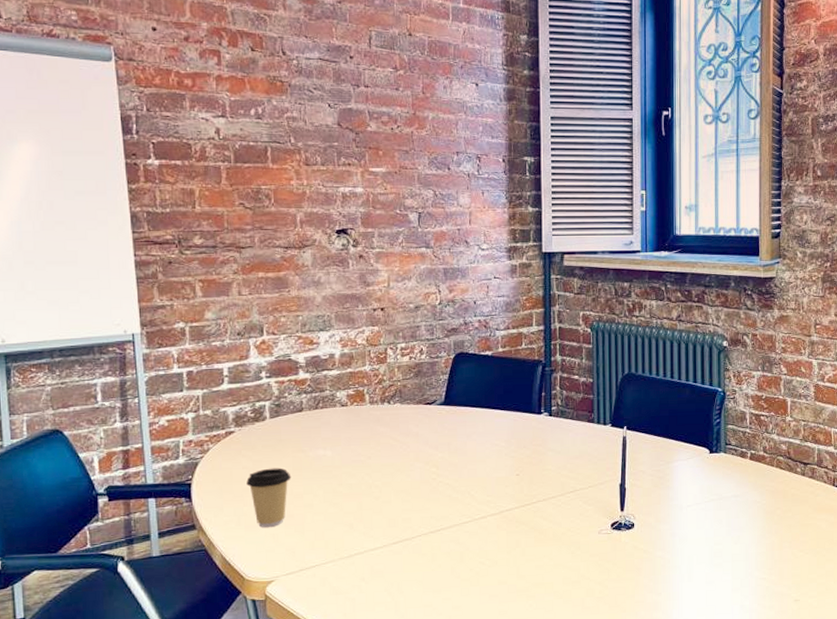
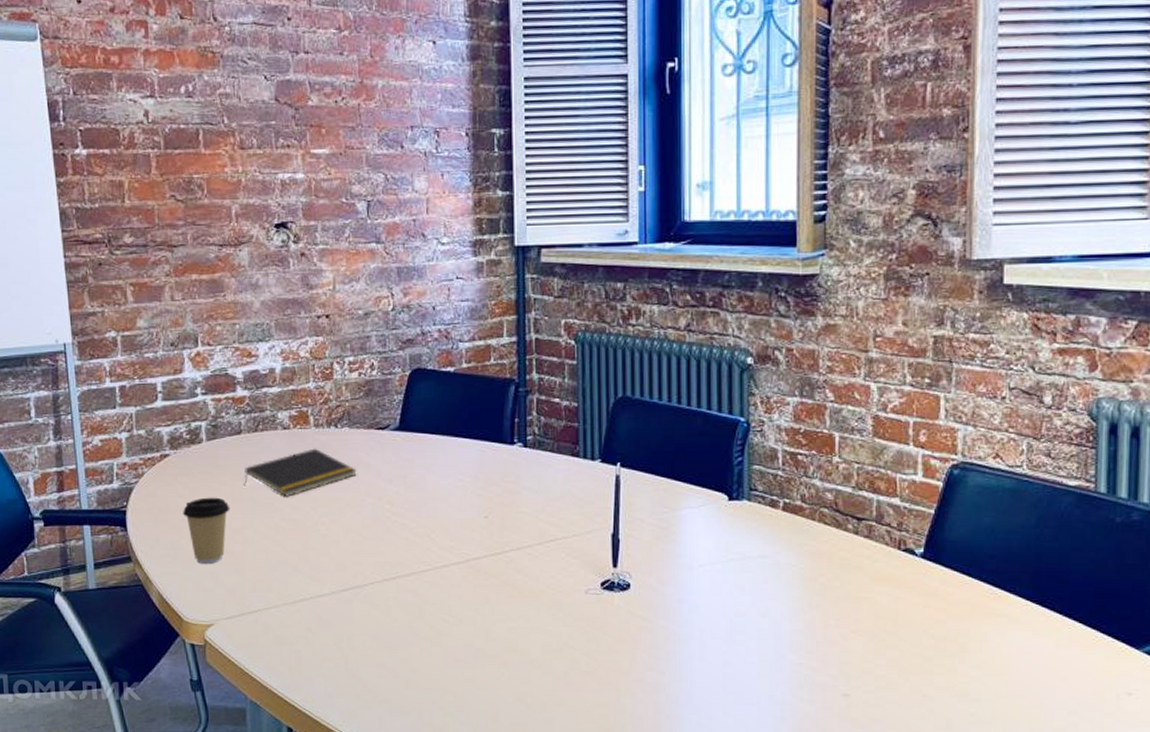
notepad: none [304,422,407,465] -> present [244,448,357,497]

